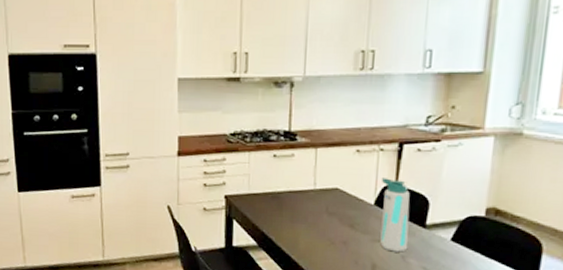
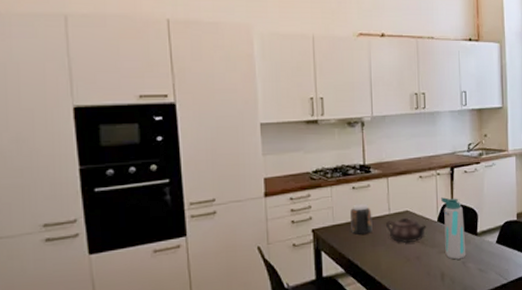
jar: none [268,174,294,208] -> present [350,203,373,235]
teapot: none [308,195,360,225] -> present [385,217,427,244]

